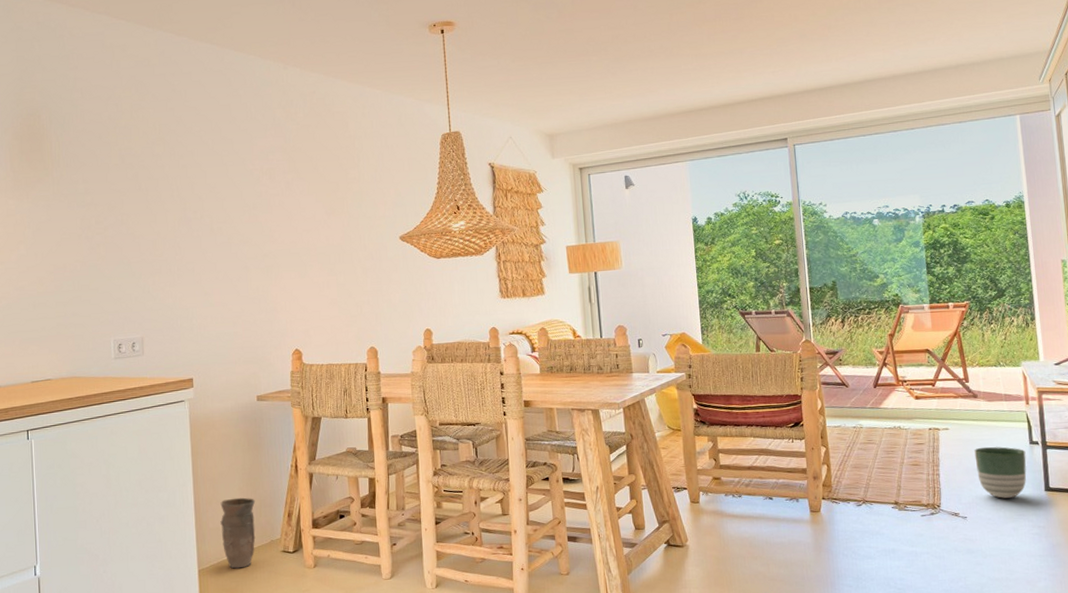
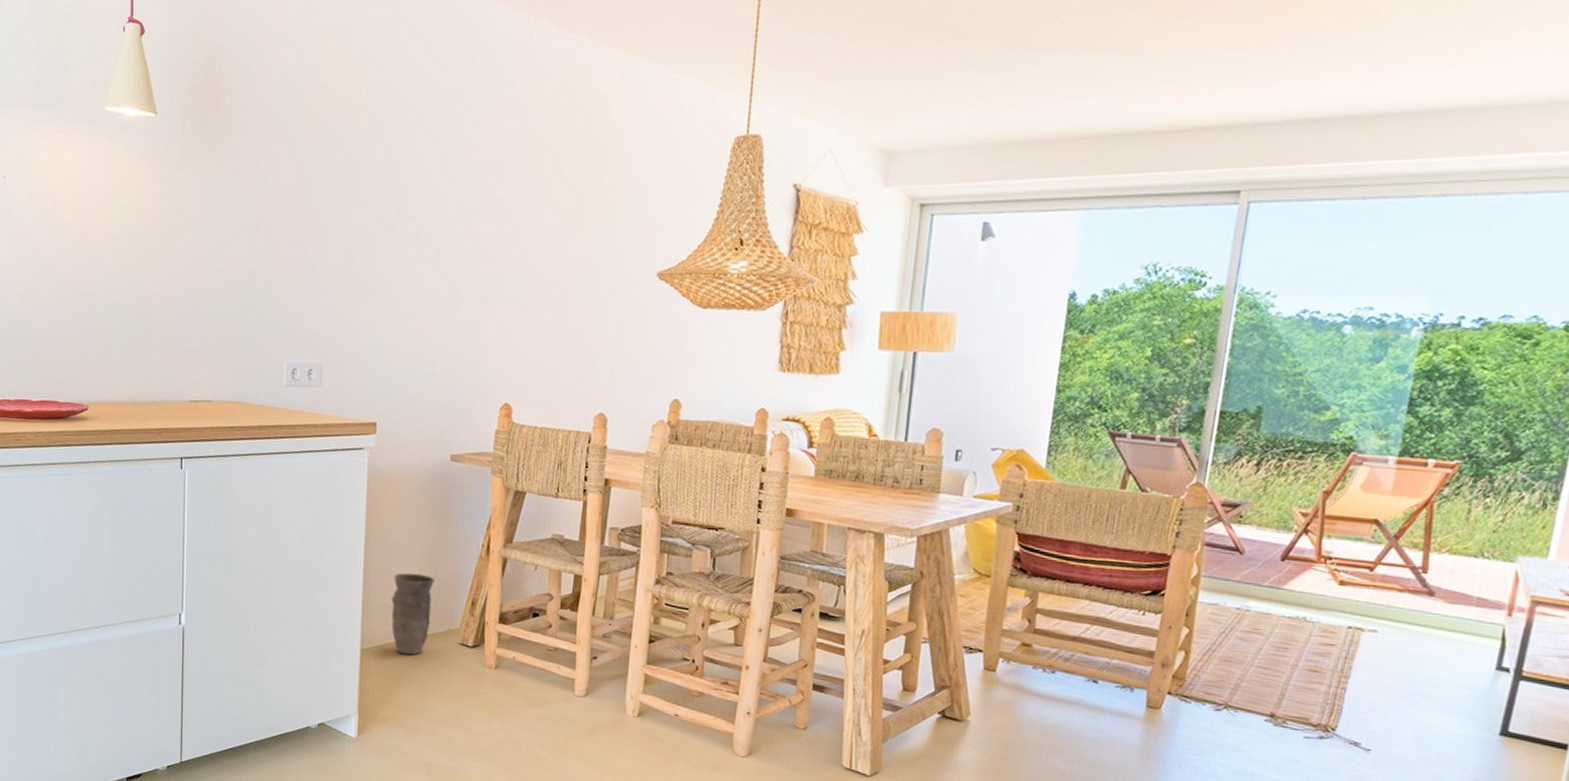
planter: present [974,446,1027,499] -> none [1402,663,1486,736]

